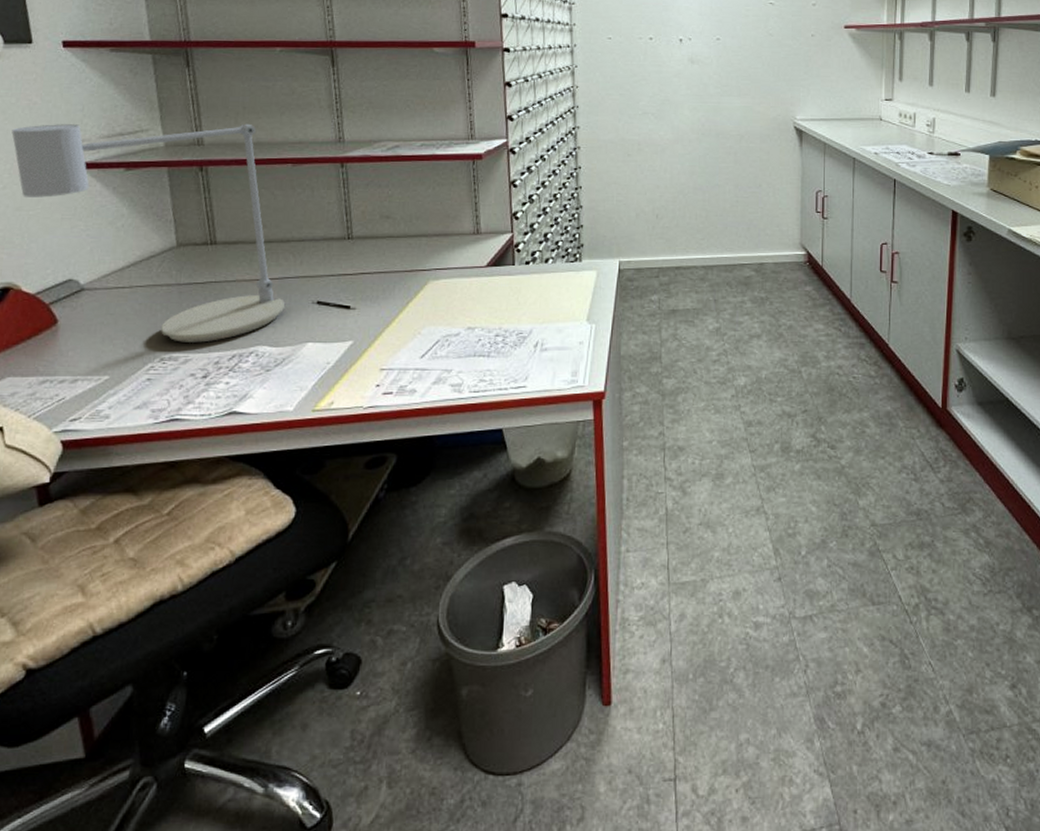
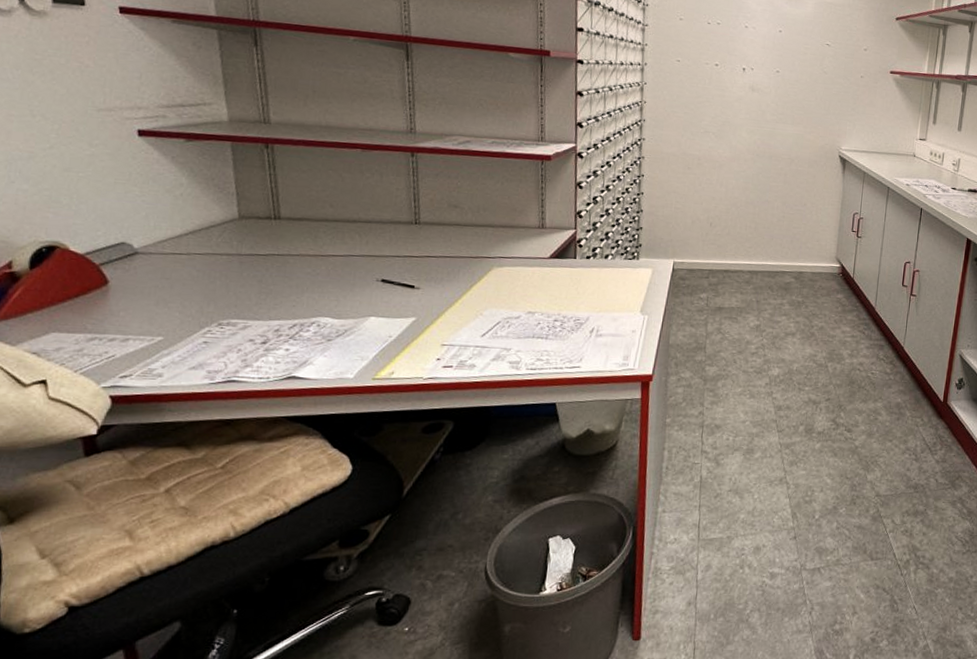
desk lamp: present [11,123,285,343] -> none [60,88,349,311]

